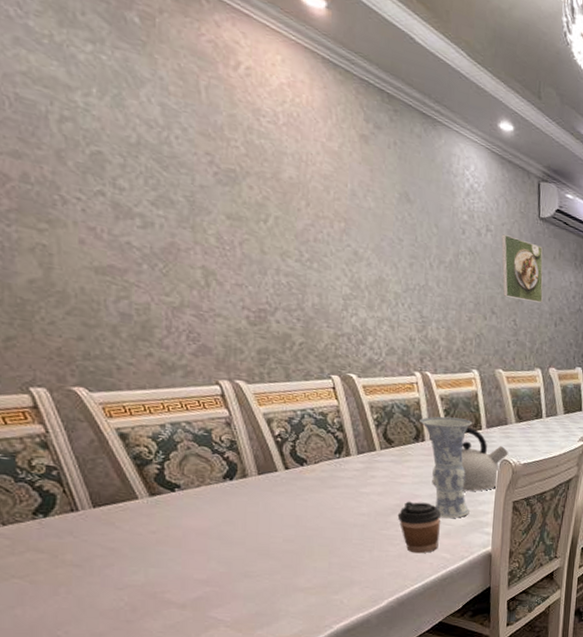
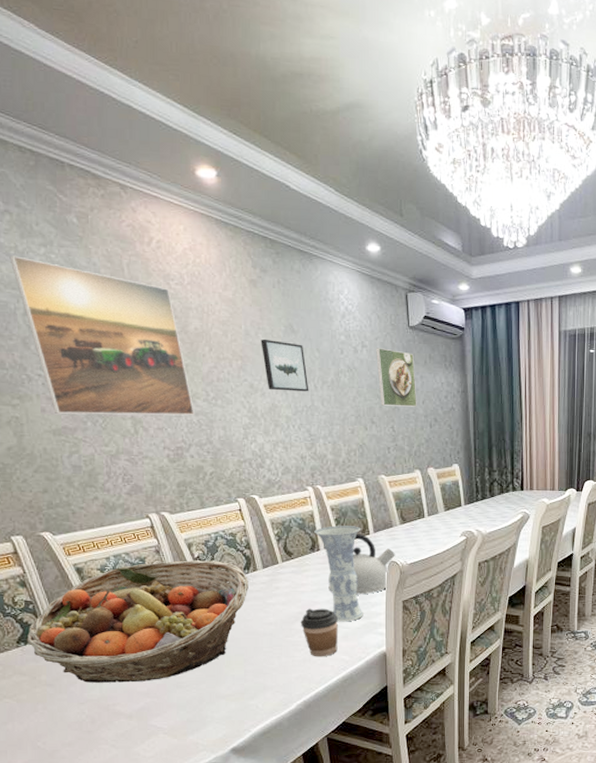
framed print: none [41,45,284,275] -> present [9,255,194,416]
fruit basket: none [46,435,339,568] -> present [26,560,248,683]
wall art: none [369,203,424,270] -> present [261,339,309,392]

